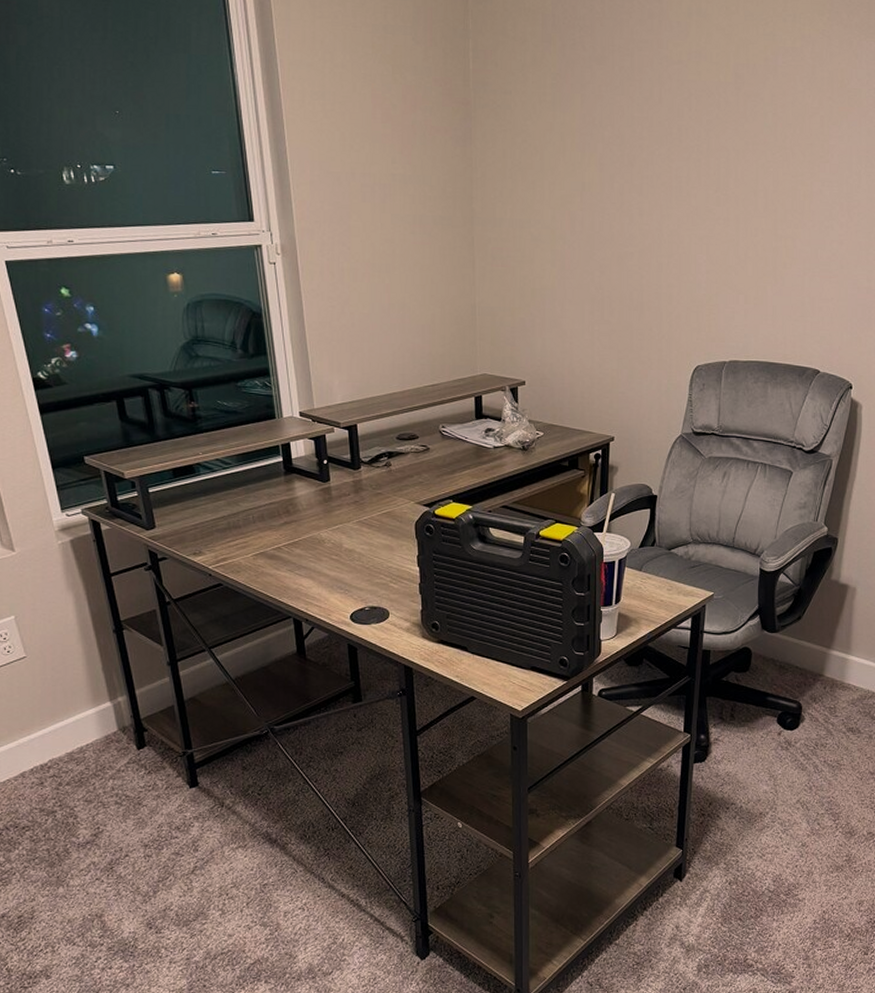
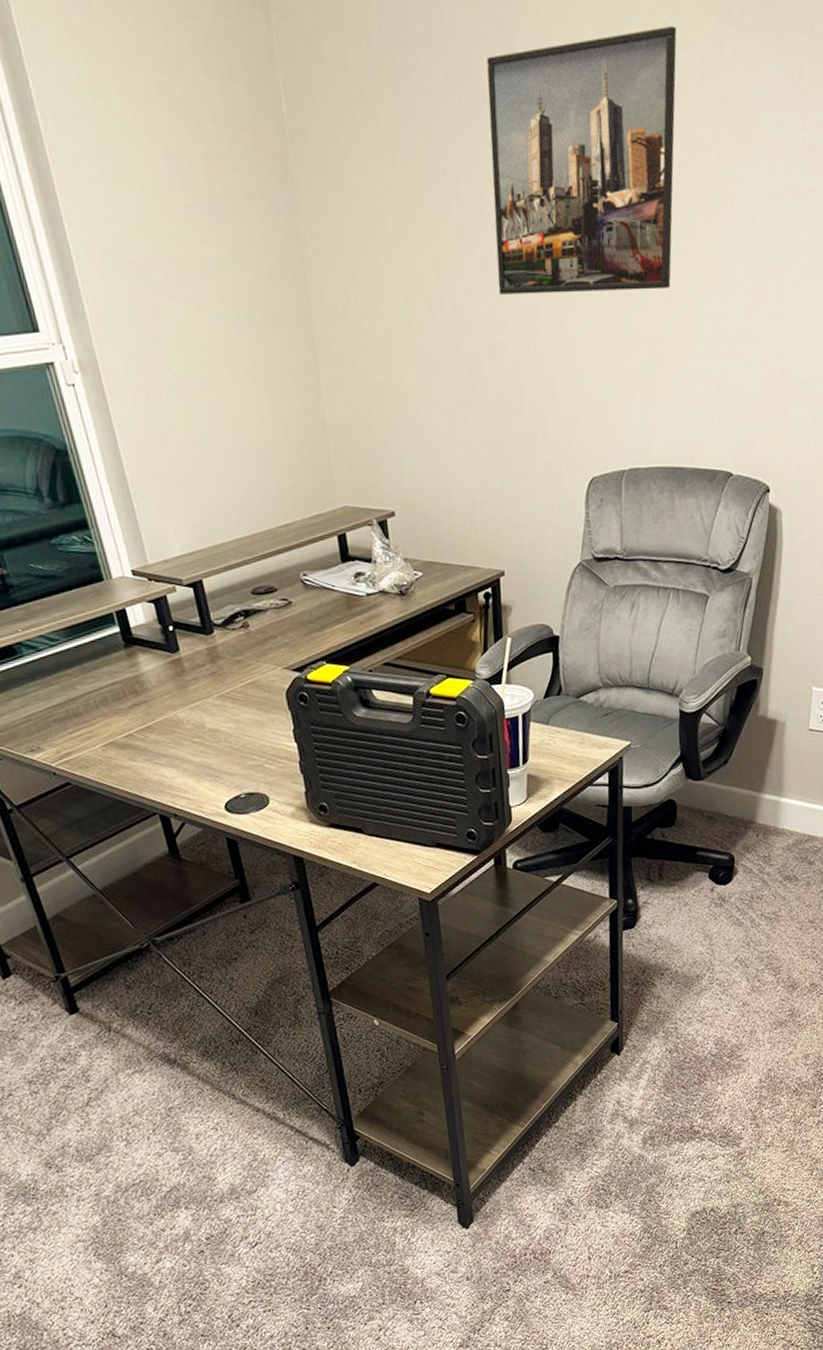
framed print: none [630,21,794,220] -> present [486,26,677,295]

